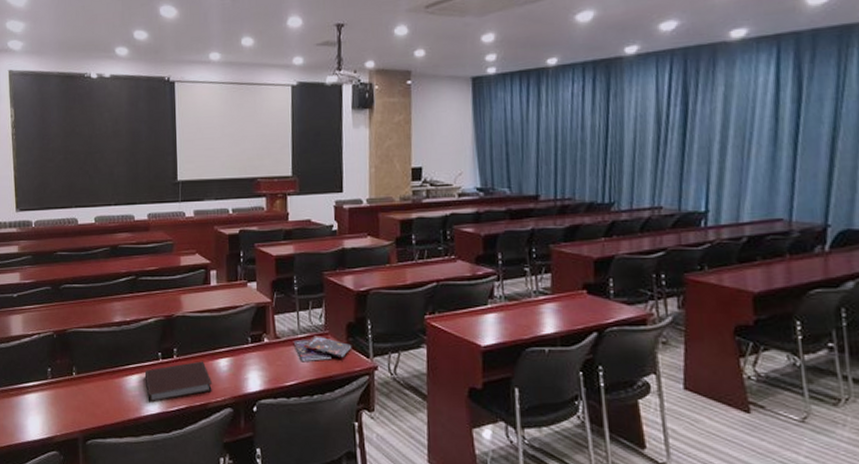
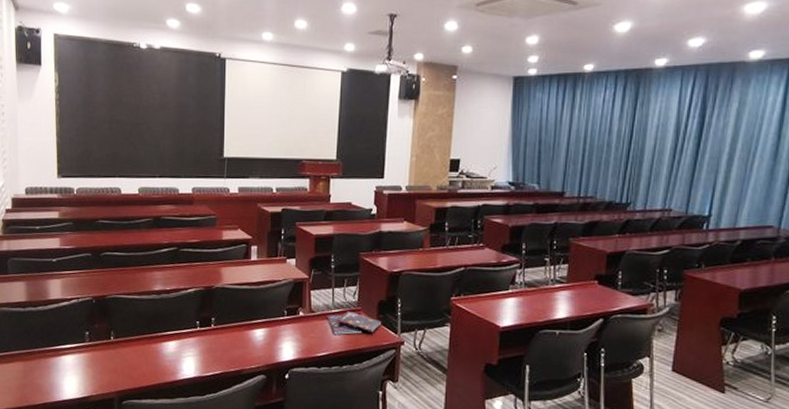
notebook: present [144,361,212,403] -> none [182,330,247,368]

